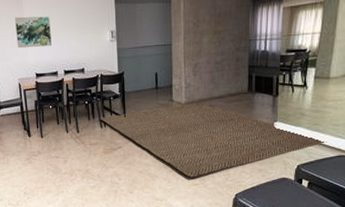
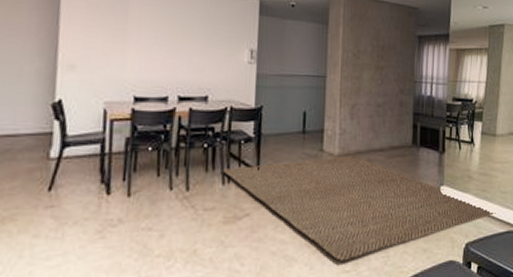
wall art: present [15,16,52,49] -> none [110,12,167,61]

